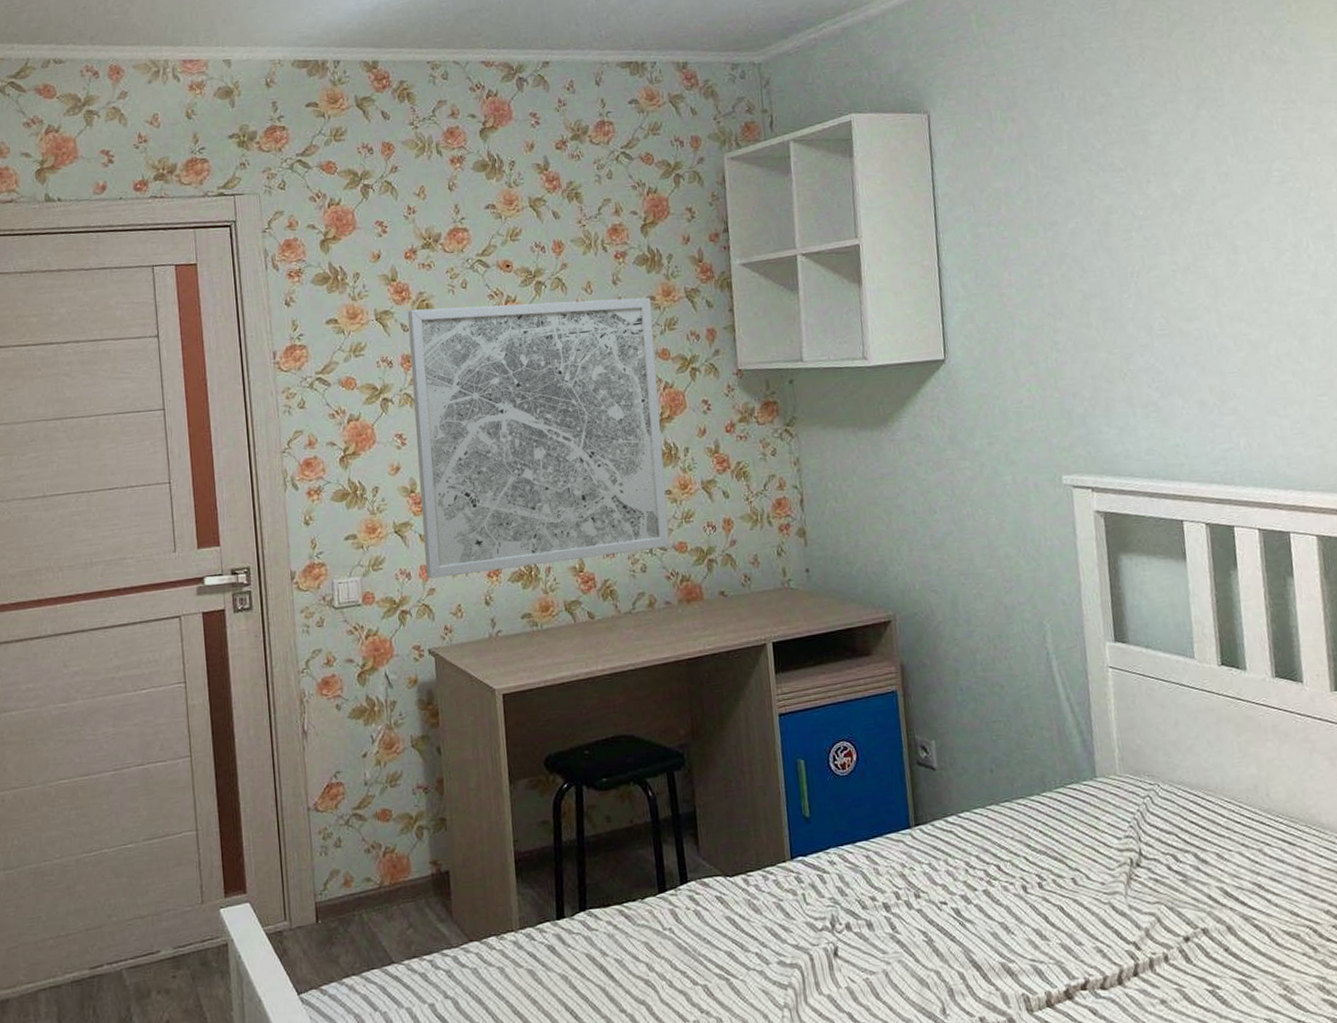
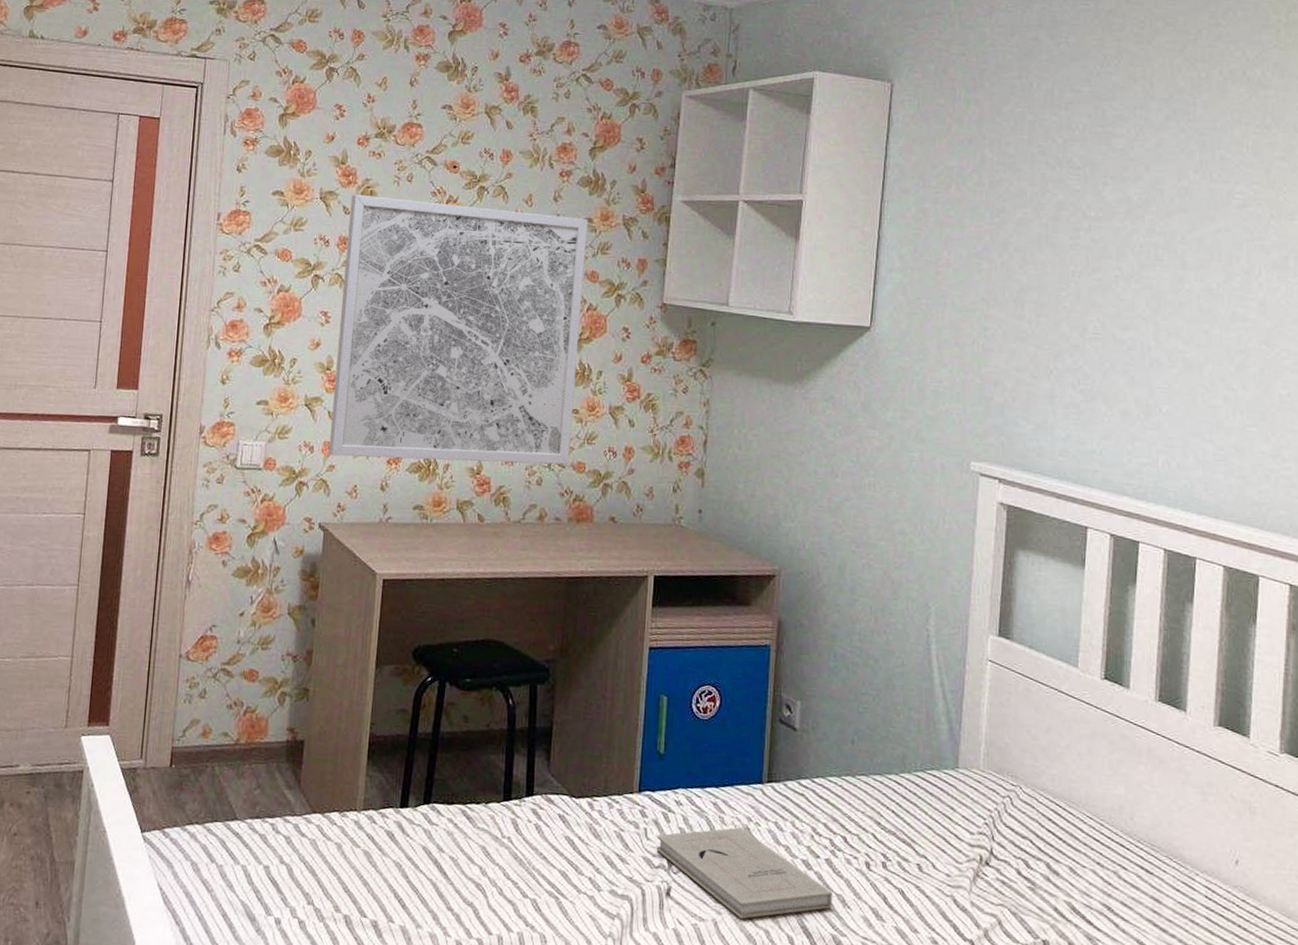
book: none [816,875,996,965] -> present [656,827,833,919]

